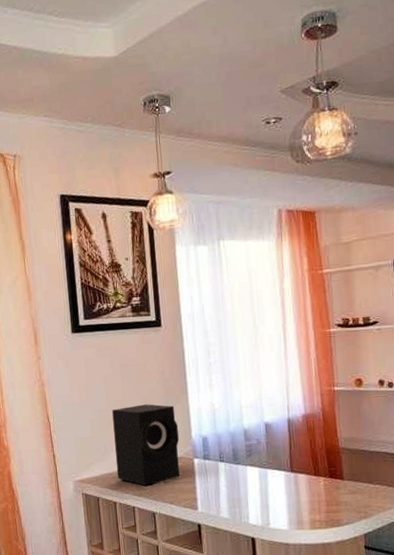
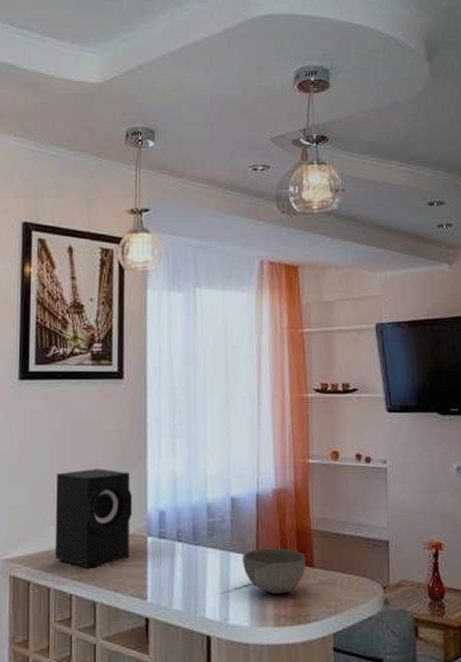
bowl: none [279,464,337,503] -> present [243,548,307,595]

